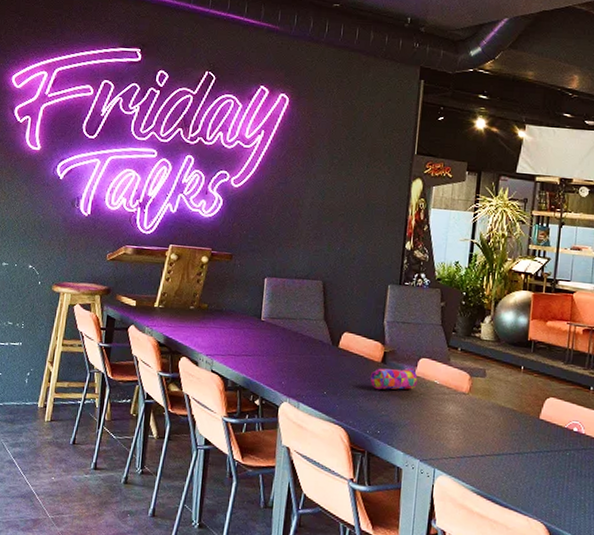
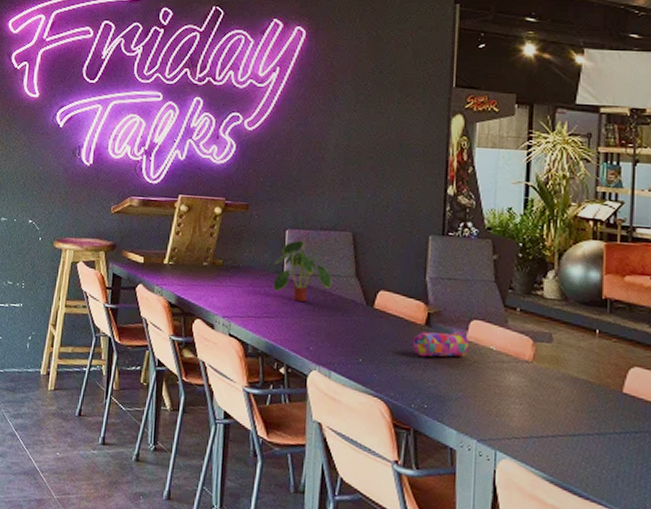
plant: none [251,287,304,342] -> present [273,240,332,301]

